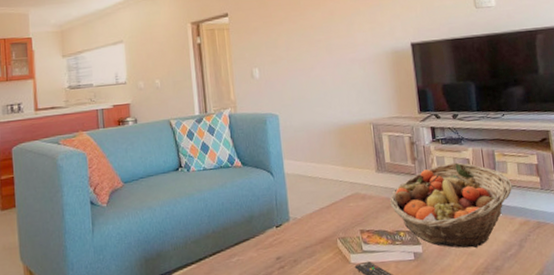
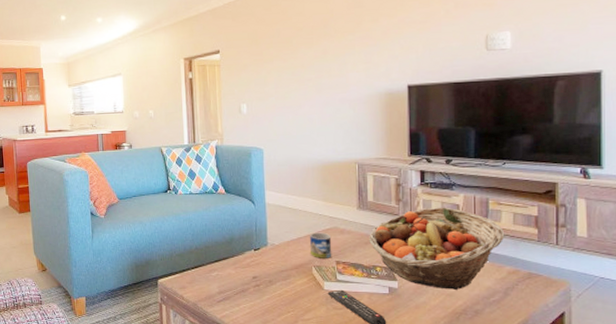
mug: none [332,200,356,229] -> present [310,232,332,258]

